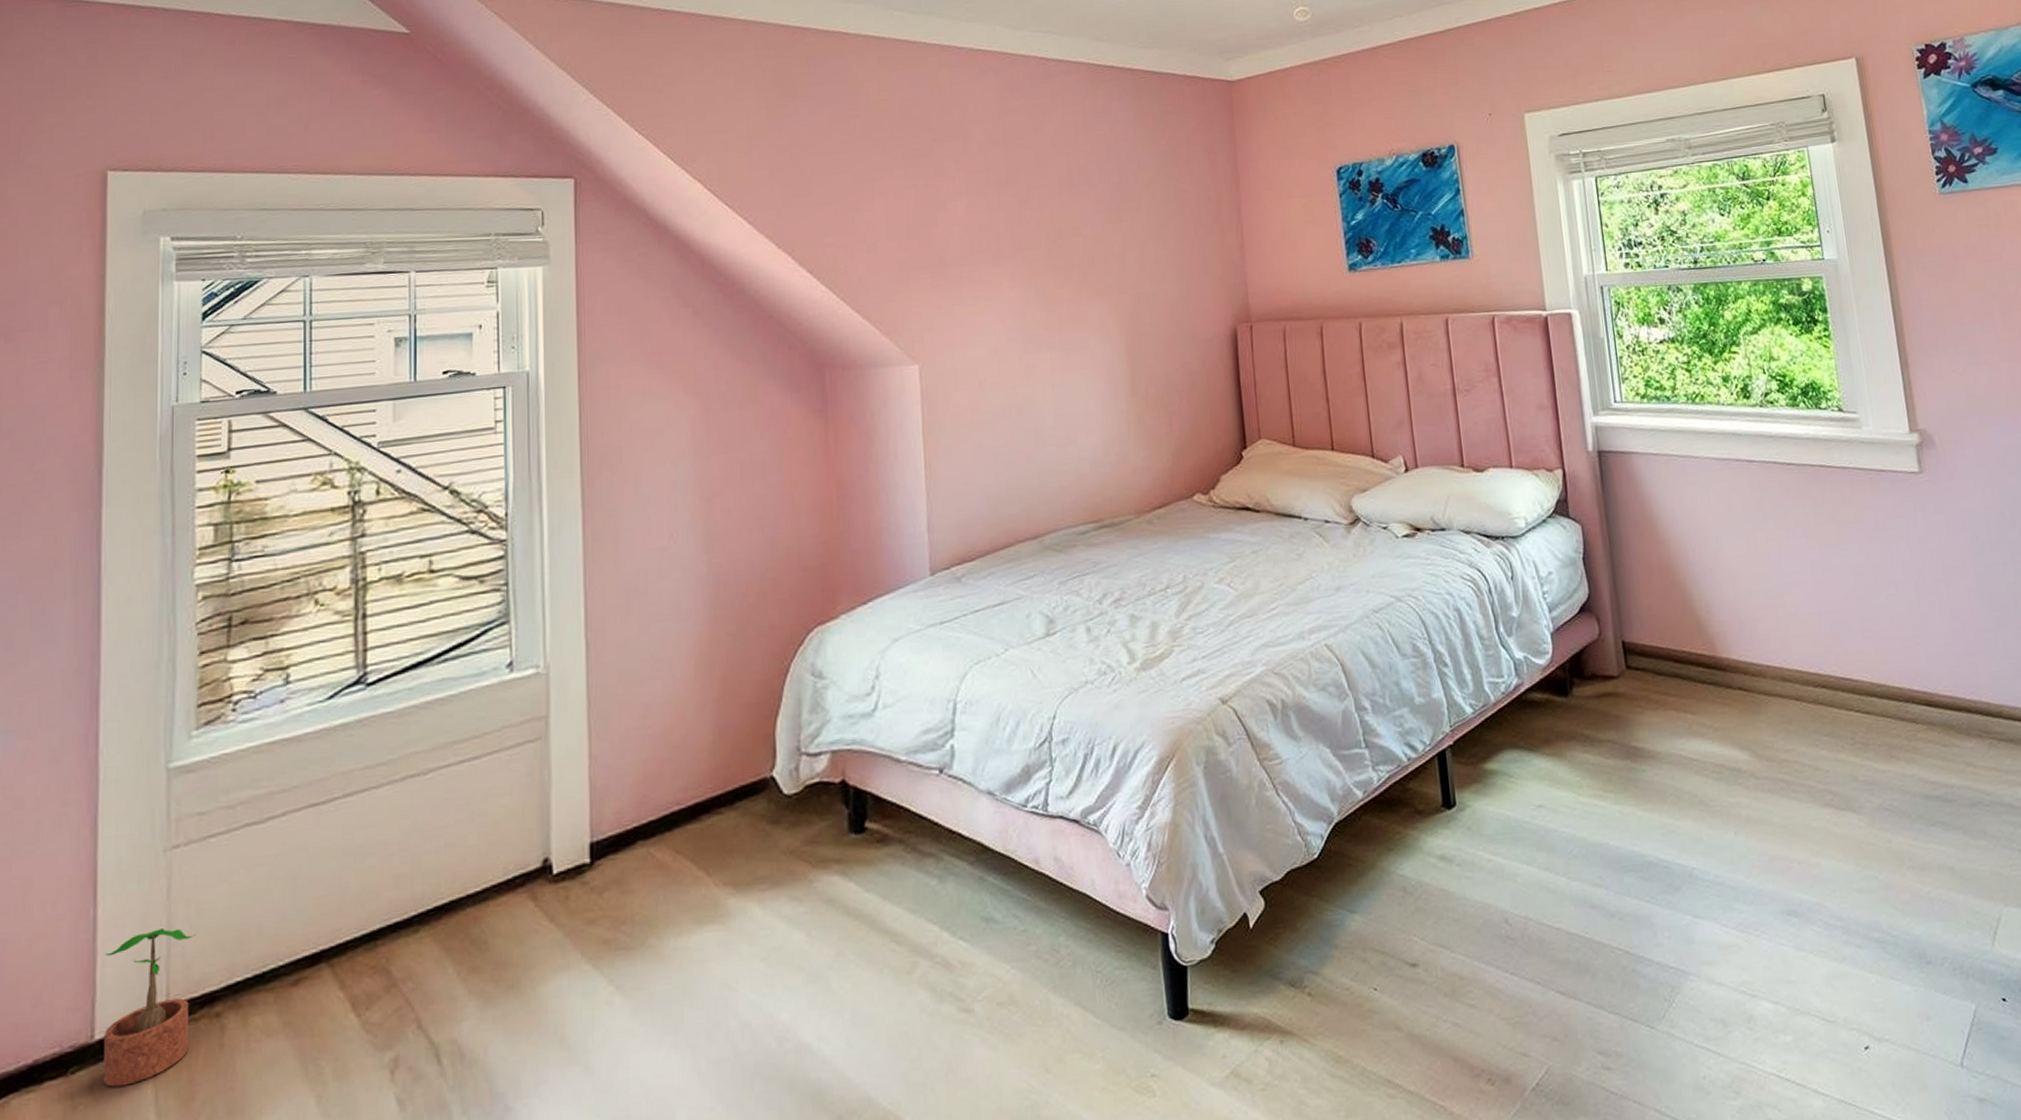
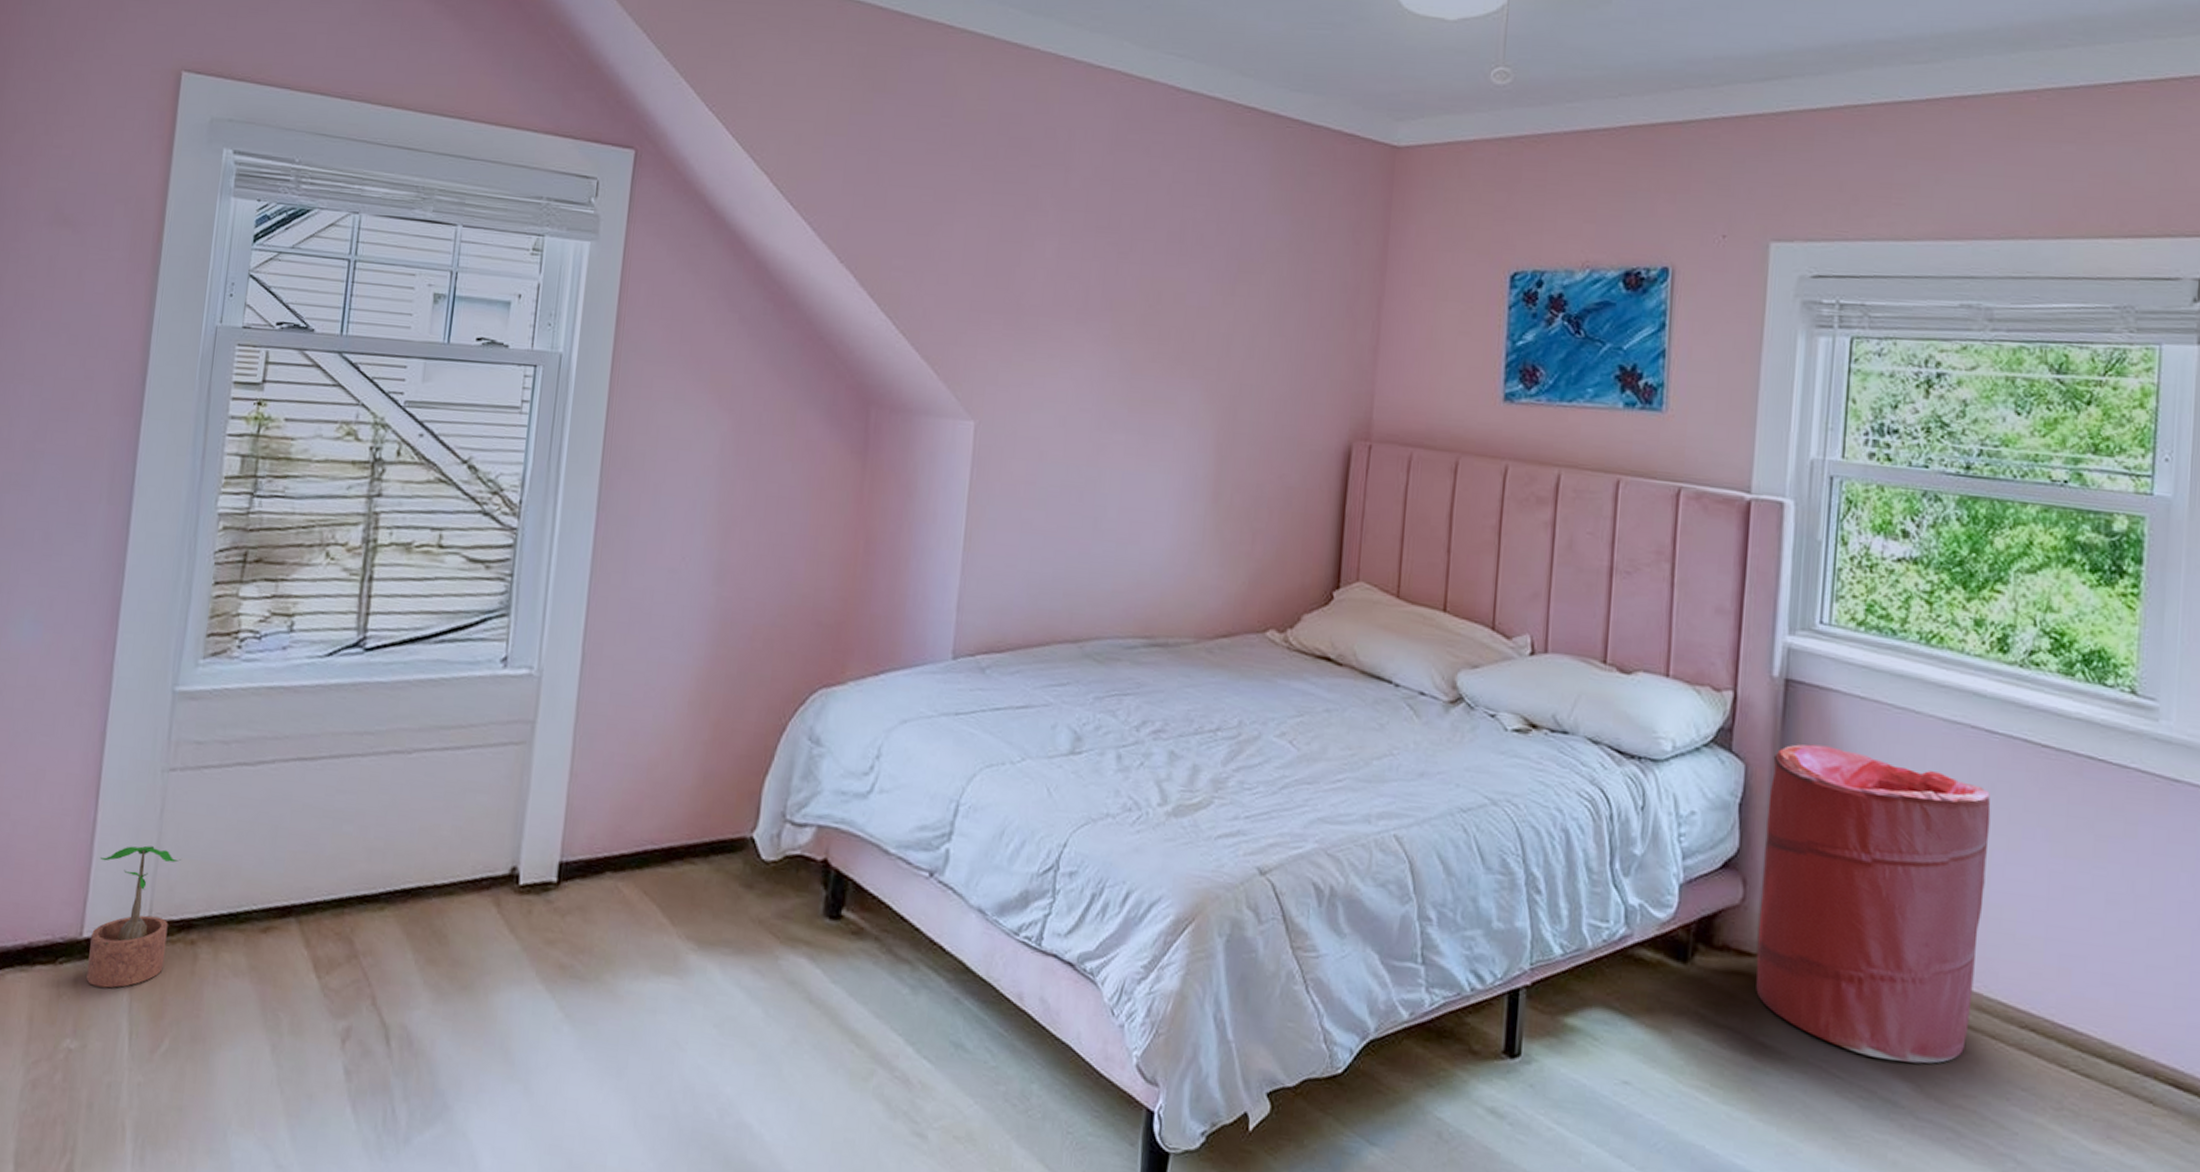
laundry hamper: none [1600,497,1779,738] -> present [1756,744,1991,1064]

